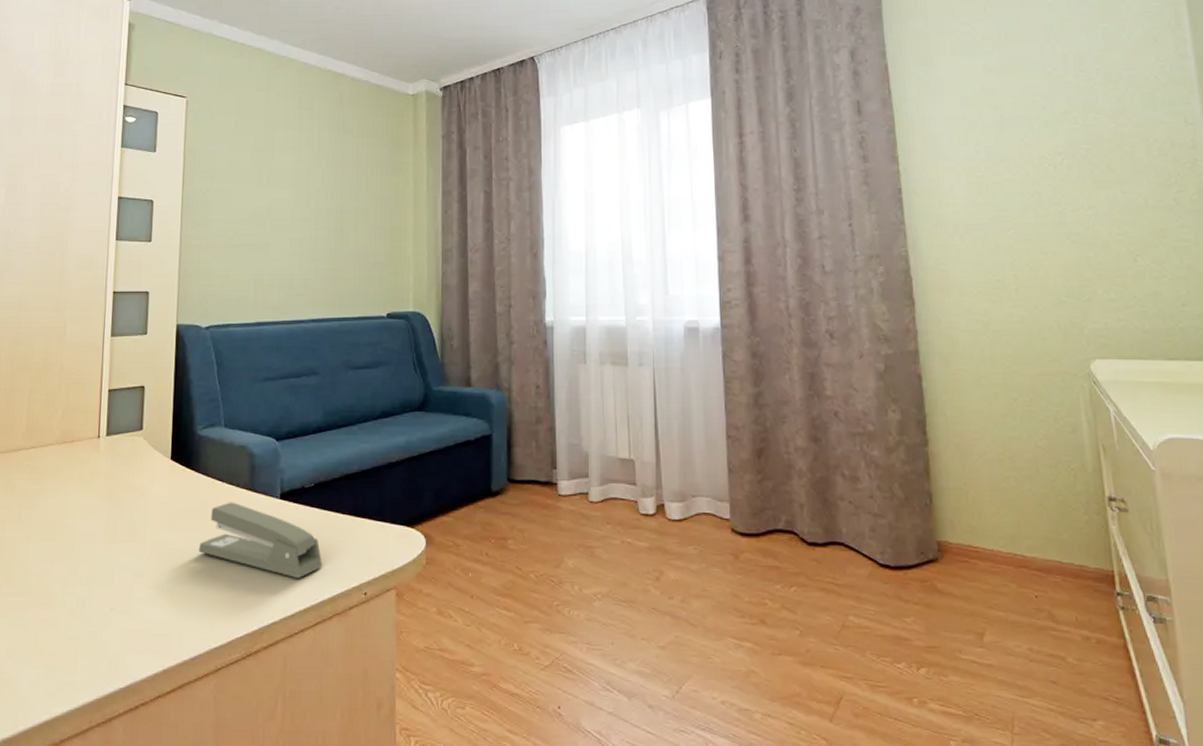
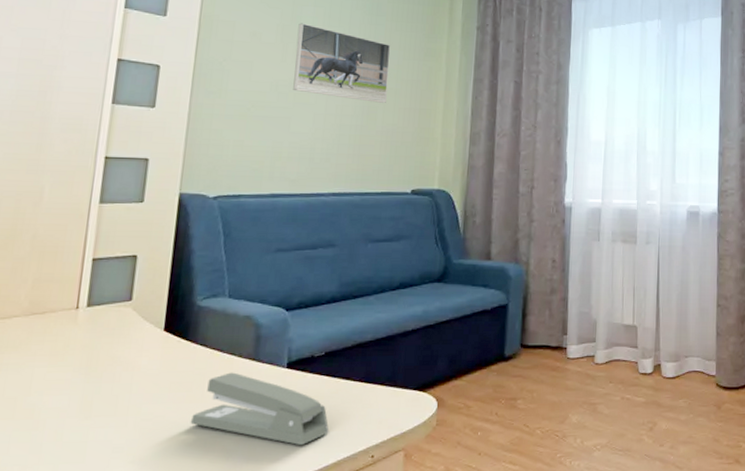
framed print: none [270,147,359,224] -> present [293,23,391,103]

